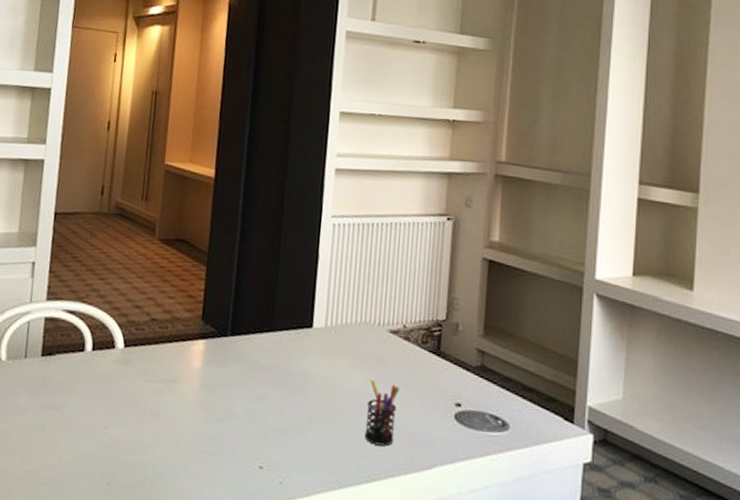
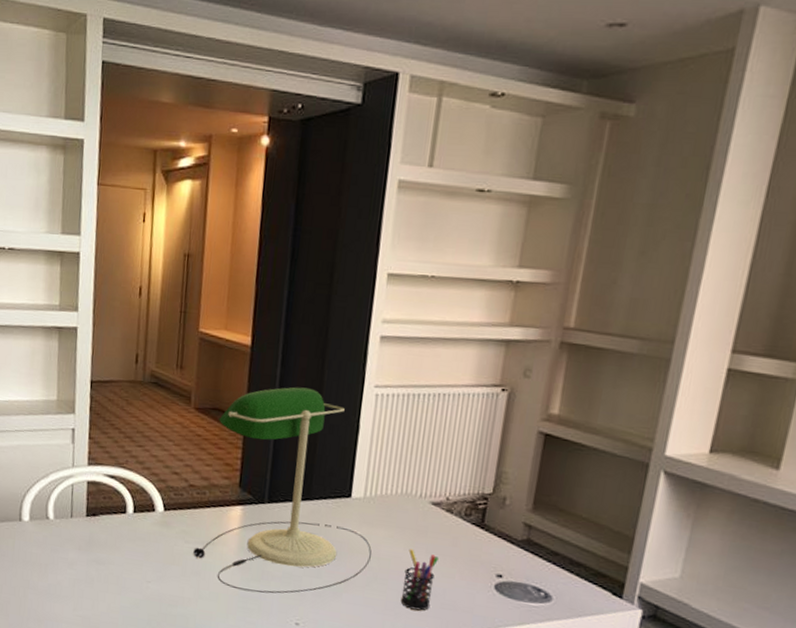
desk lamp: none [153,217,334,435] -> present [193,387,372,594]

